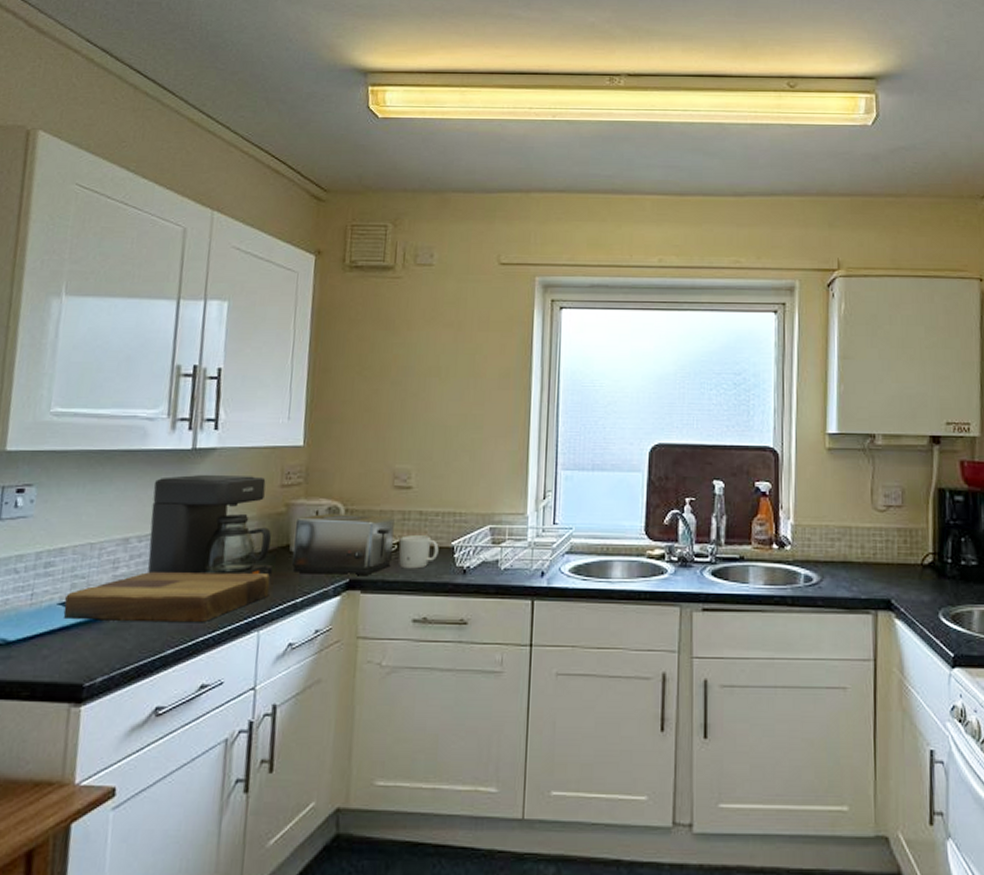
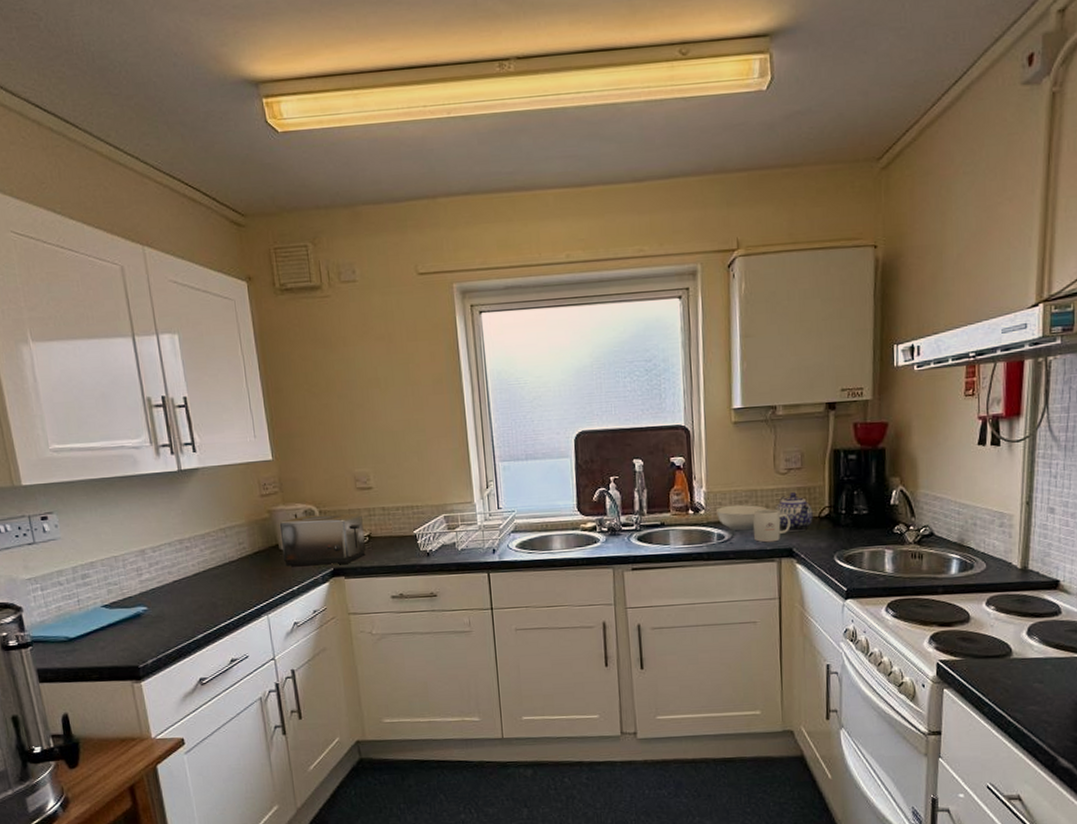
cutting board: present [62,571,271,623] -> none [106,569,270,618]
coffee maker: present [148,475,273,575] -> none [154,489,269,577]
mug: present [398,535,439,569] -> none [369,527,404,556]
bowl: none [803,542,863,574] -> present [715,505,768,531]
mug: none [845,550,889,590] -> present [752,509,791,543]
teapot: none [871,533,915,581] -> present [775,492,813,533]

